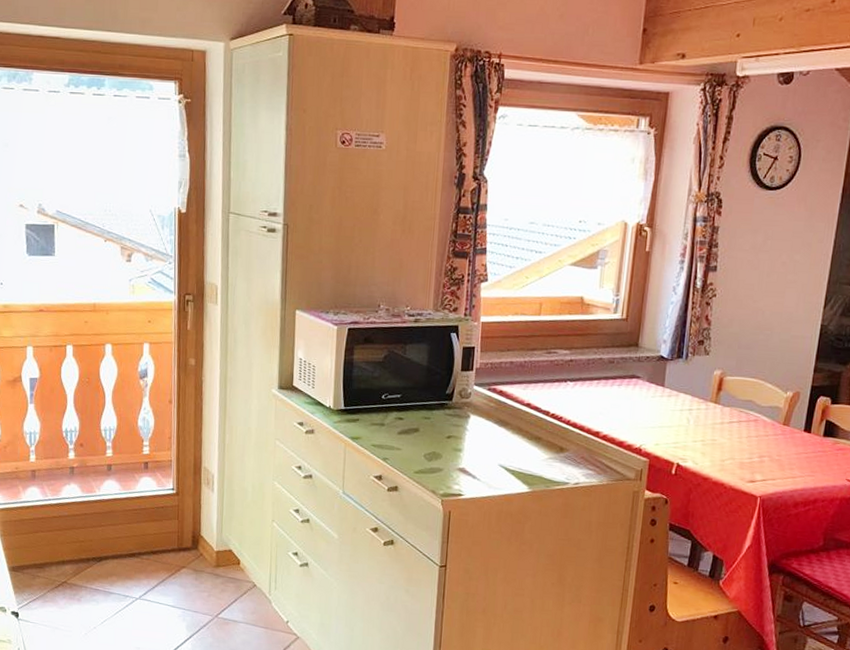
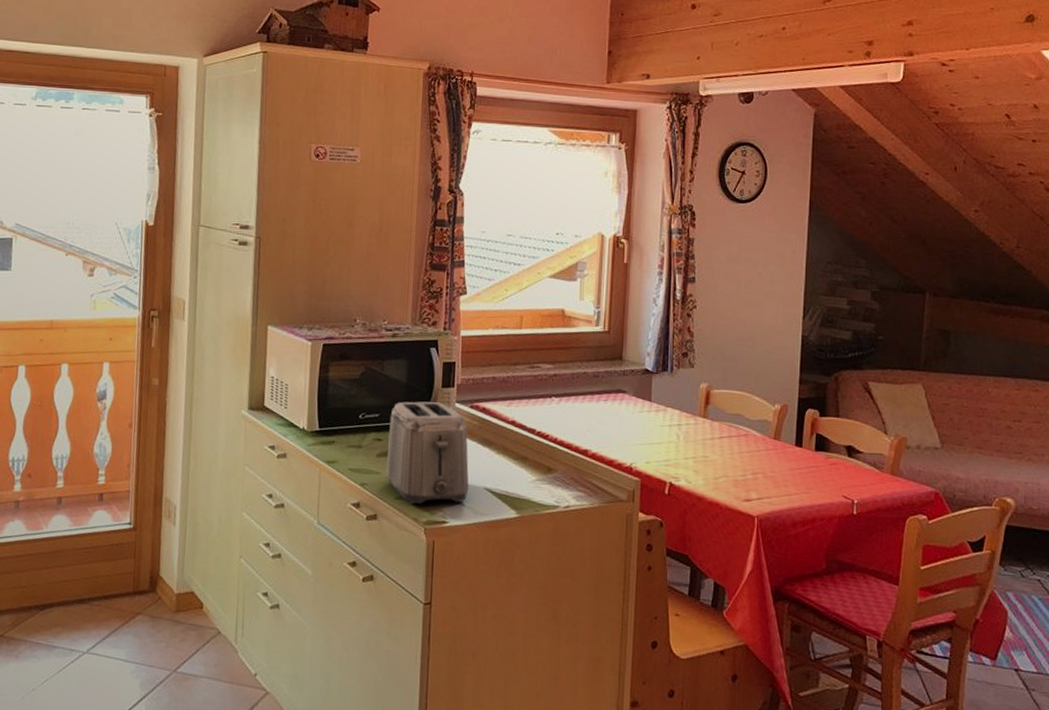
toaster: none [406,383,485,478] -> present [385,401,469,505]

